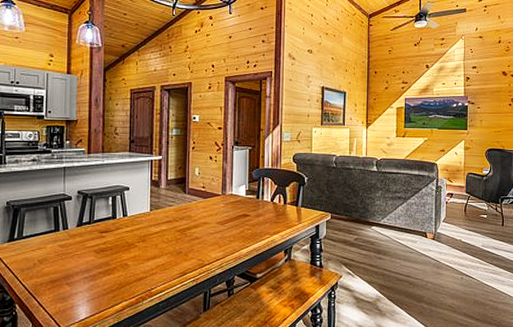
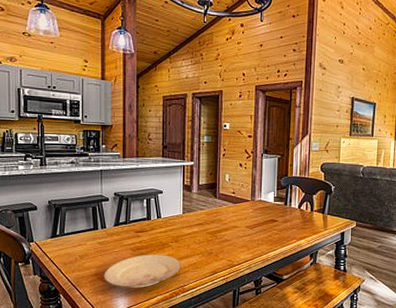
plate: none [64,256,148,294] -> present [104,254,181,288]

